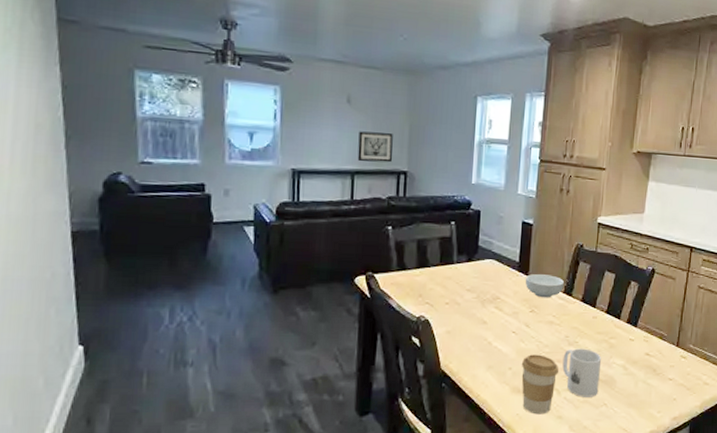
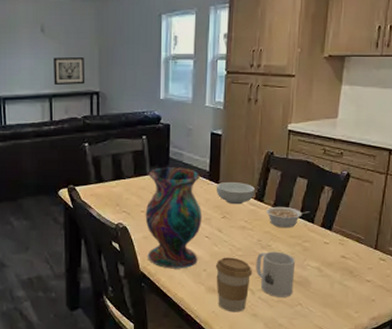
vase: none [449,256,510,367] -> present [145,167,202,269]
legume: none [574,301,617,324] -> present [266,206,310,228]

